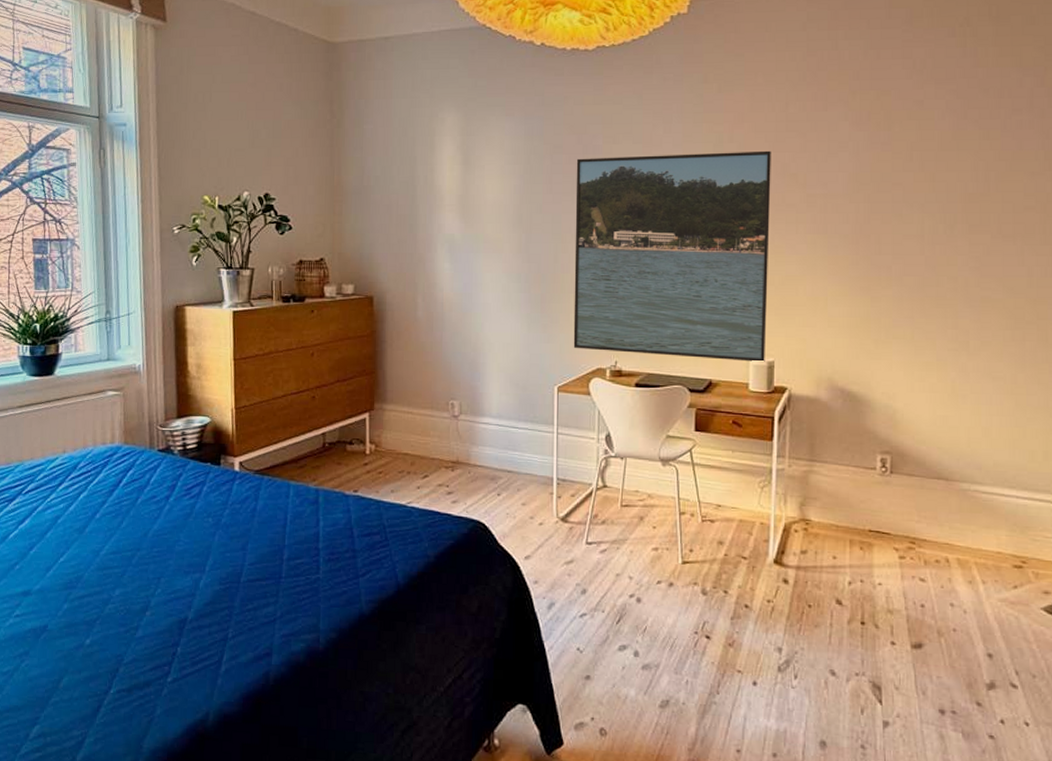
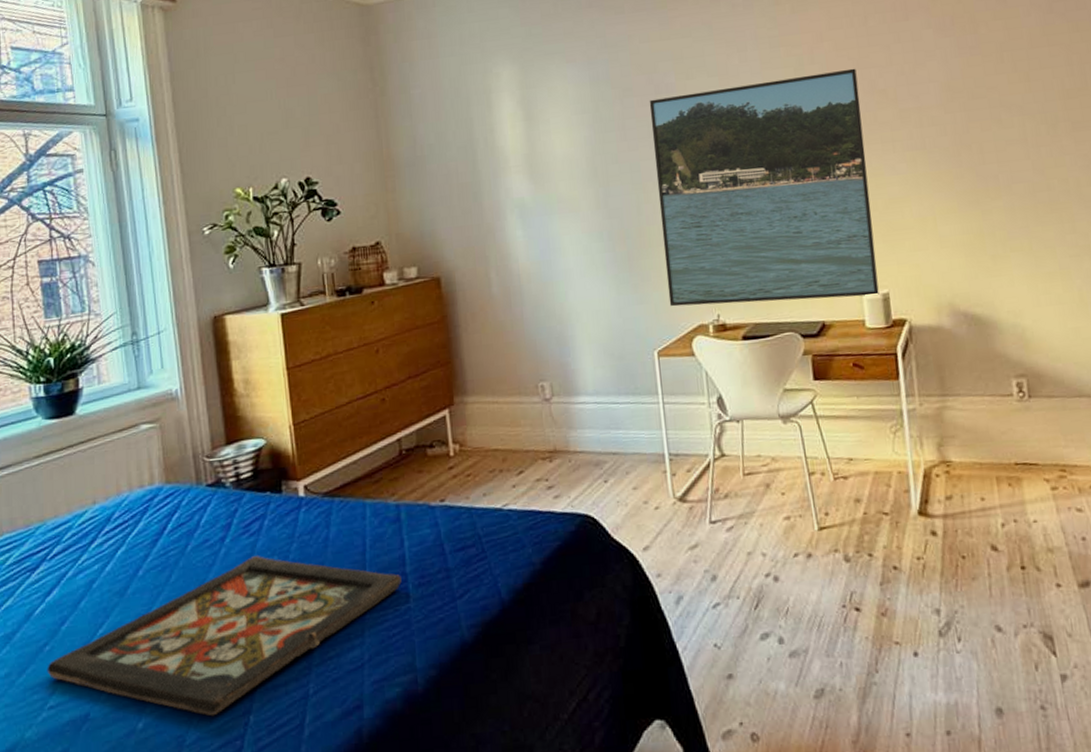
decorative tray: none [16,516,314,643] -> present [47,556,402,716]

